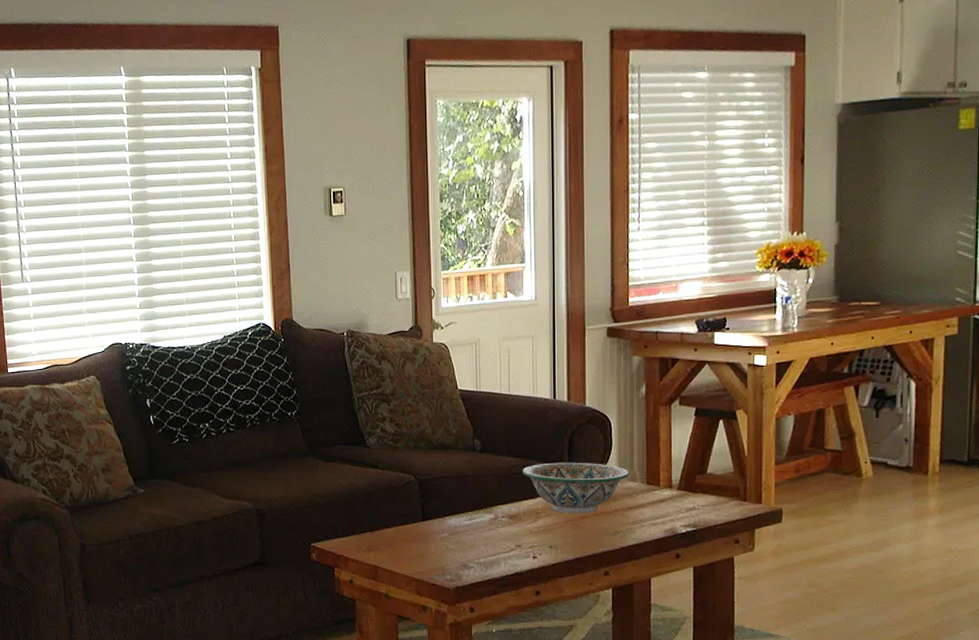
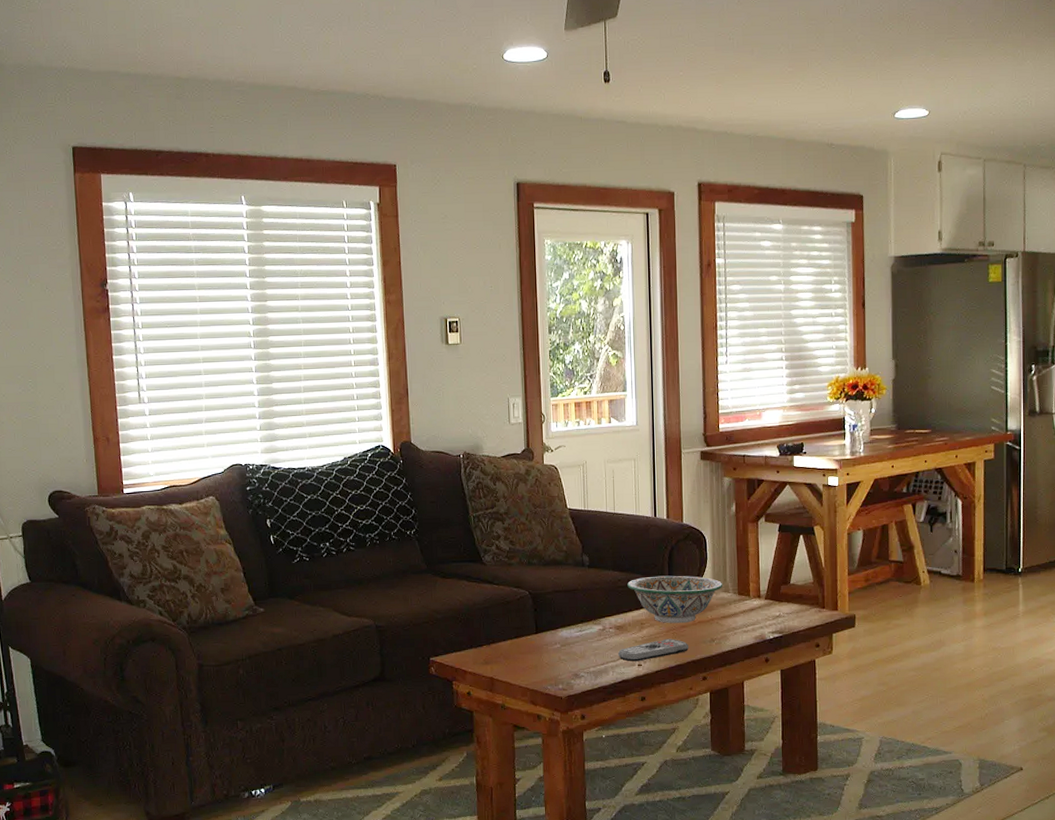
remote control: none [510,530,590,553] -> present [617,638,689,662]

